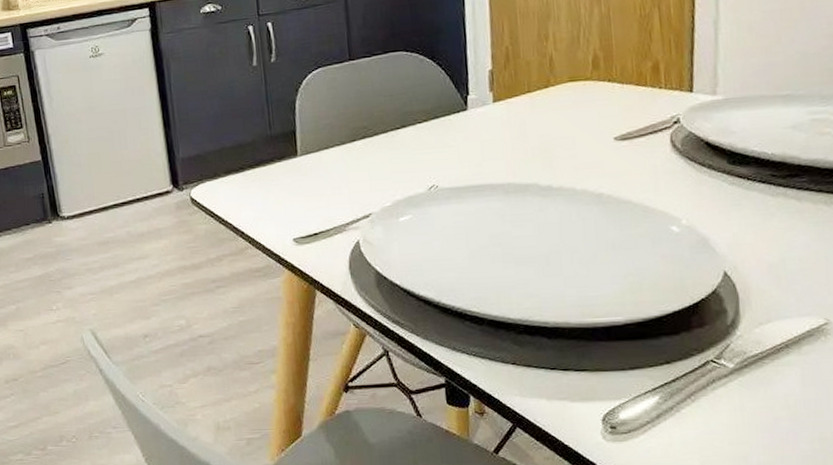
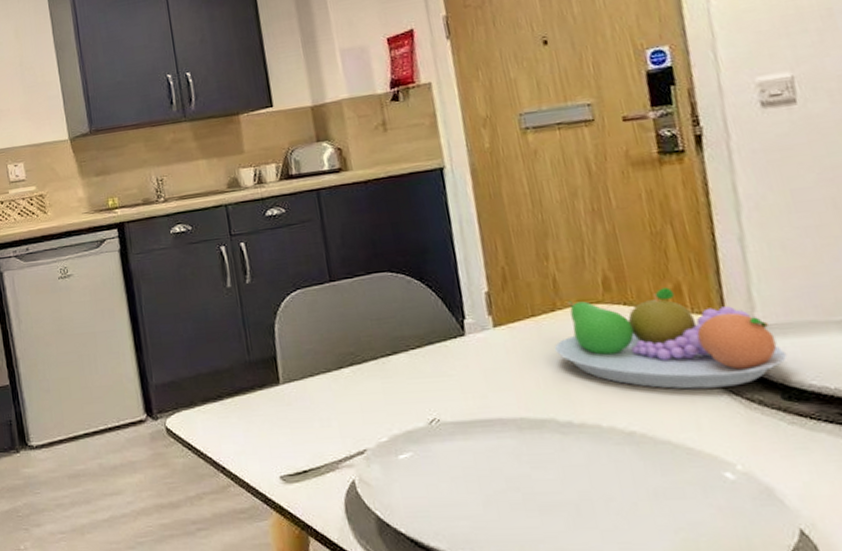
fruit bowl: none [545,66,738,156] -> present [555,287,788,390]

